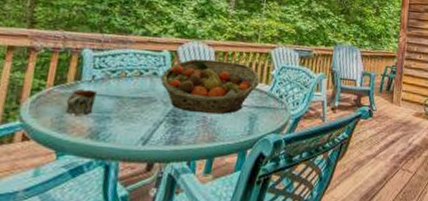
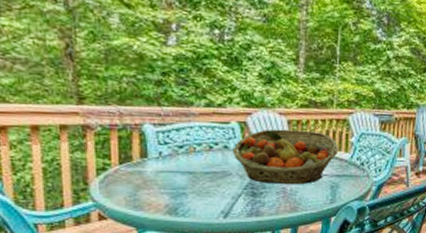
mug: present [66,88,98,117] -> none [136,166,168,194]

